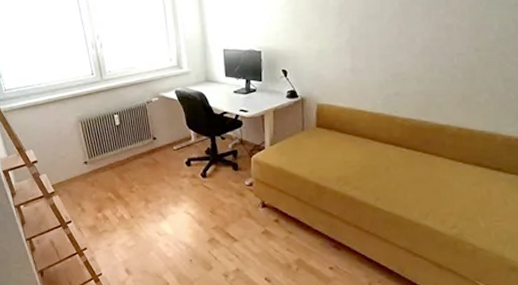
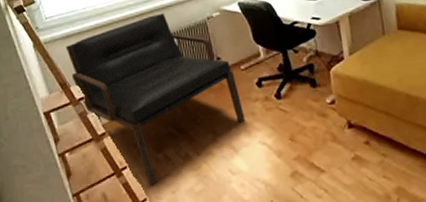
bench: none [22,94,174,238] -> present [65,12,246,185]

